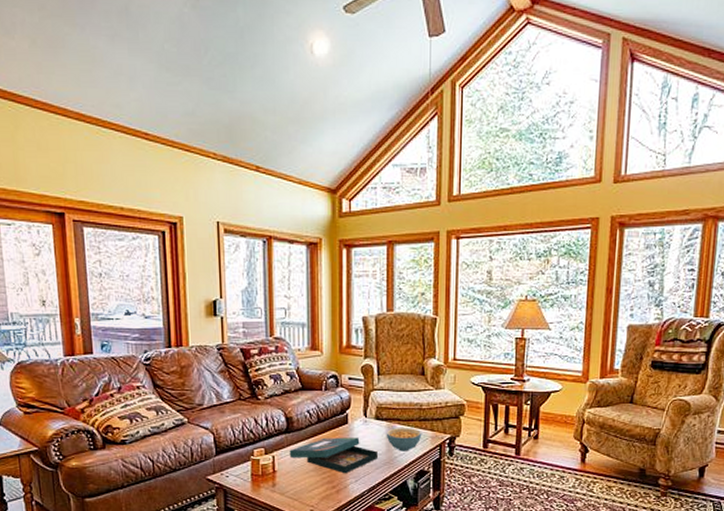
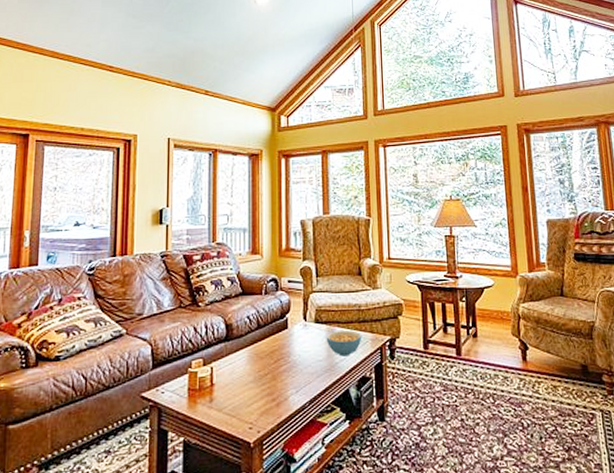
board game: present [289,437,378,474] -> none [228,343,318,384]

